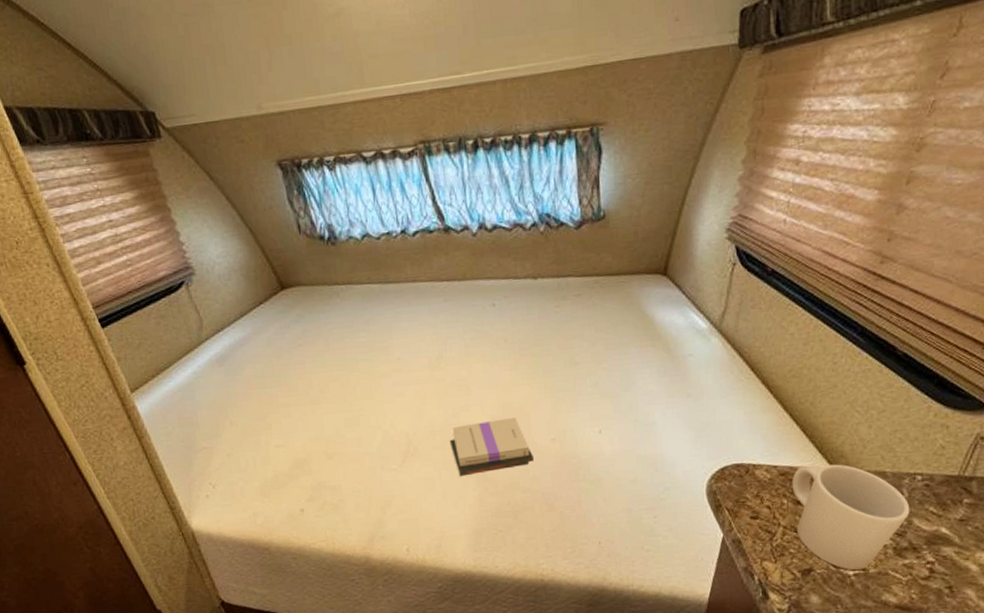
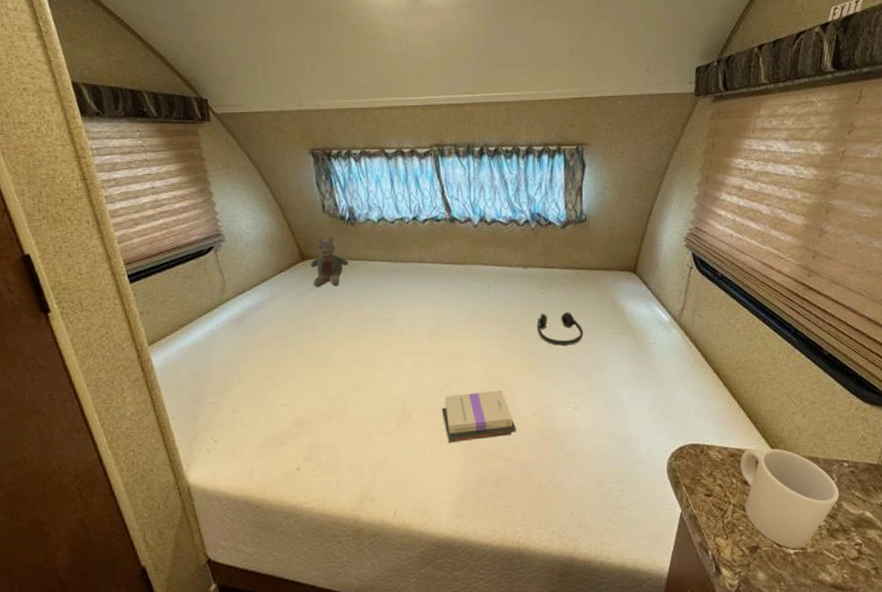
stuffed animal: none [291,258,334,318] -> present [310,235,349,287]
headphones: none [551,326,607,365] -> present [536,312,584,346]

